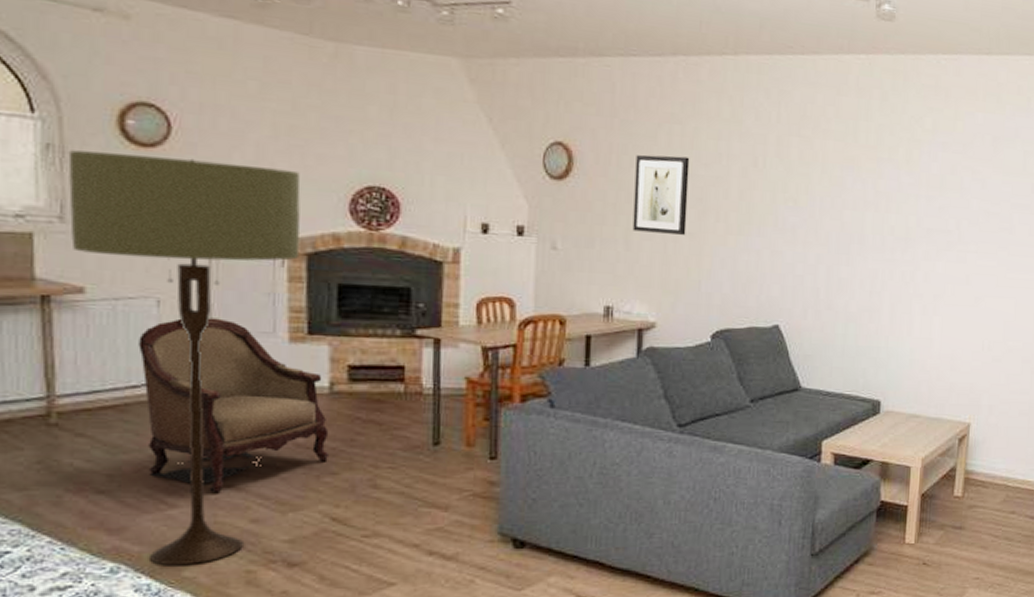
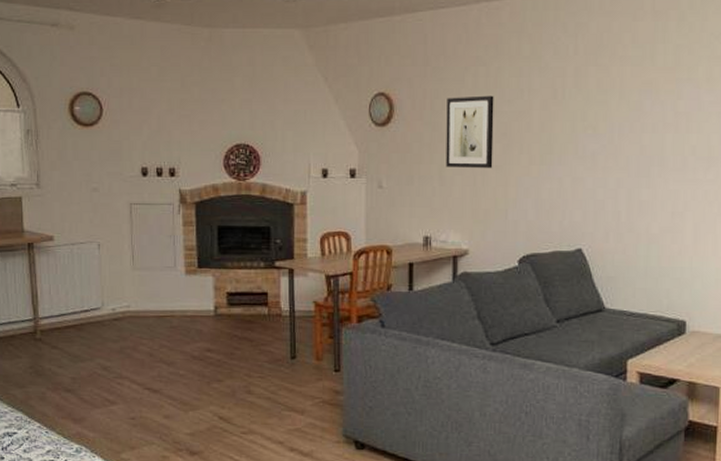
floor lamp: present [68,150,301,565] -> none [40,132,190,449]
armchair: present [138,318,330,494] -> none [88,257,216,395]

